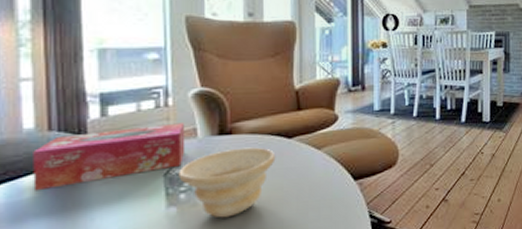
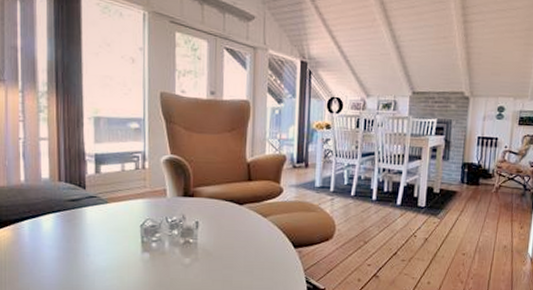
tissue box: present [33,123,185,191] -> none [48,183,158,228]
bowl: present [178,147,276,218] -> none [151,209,229,267]

